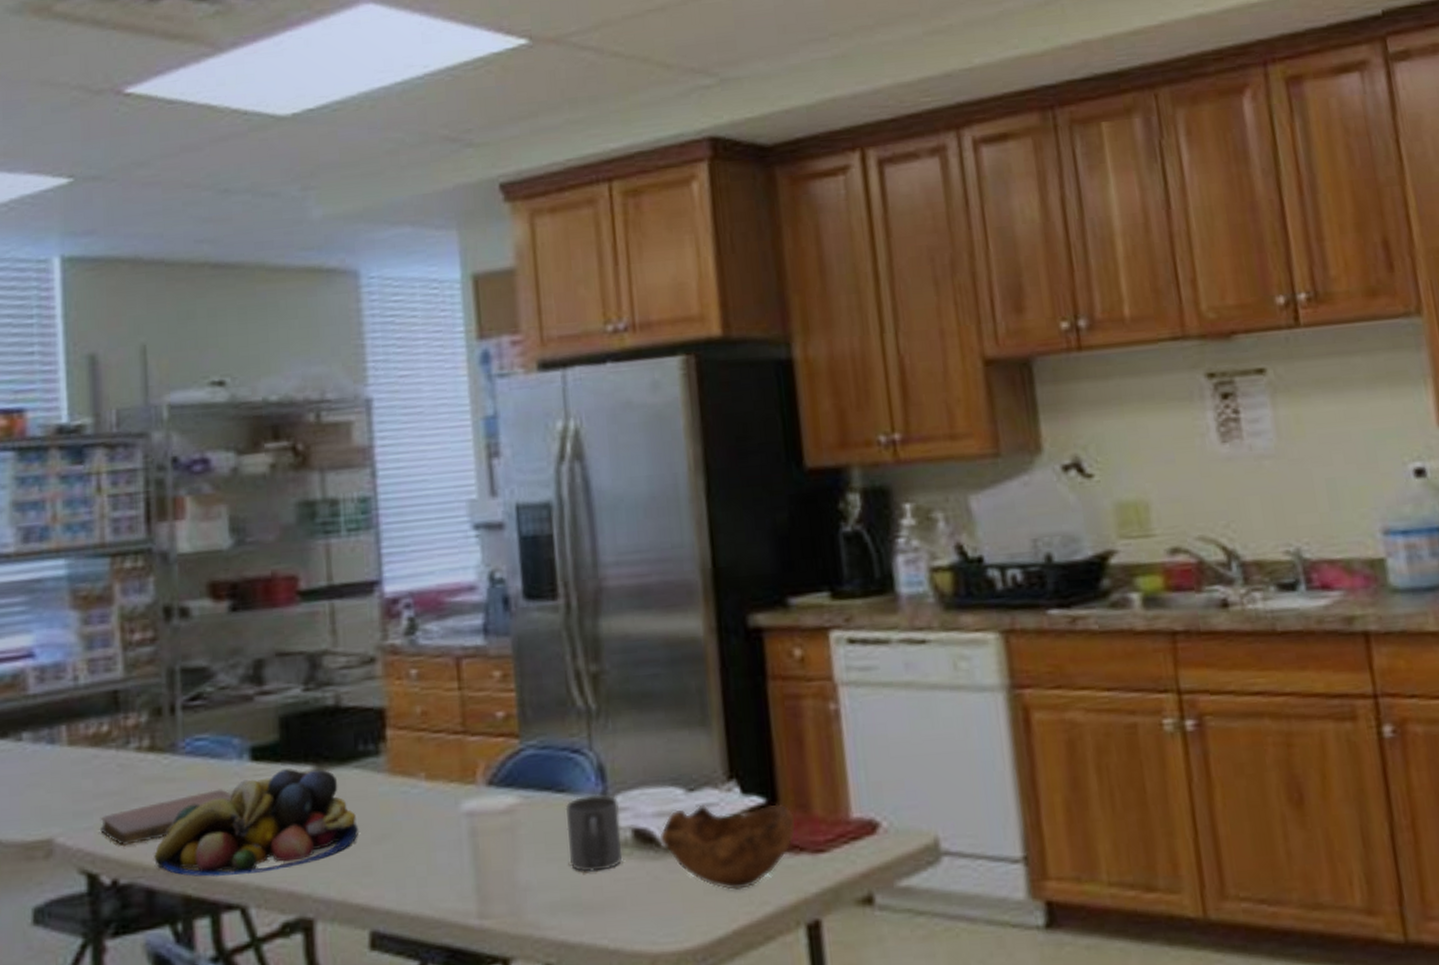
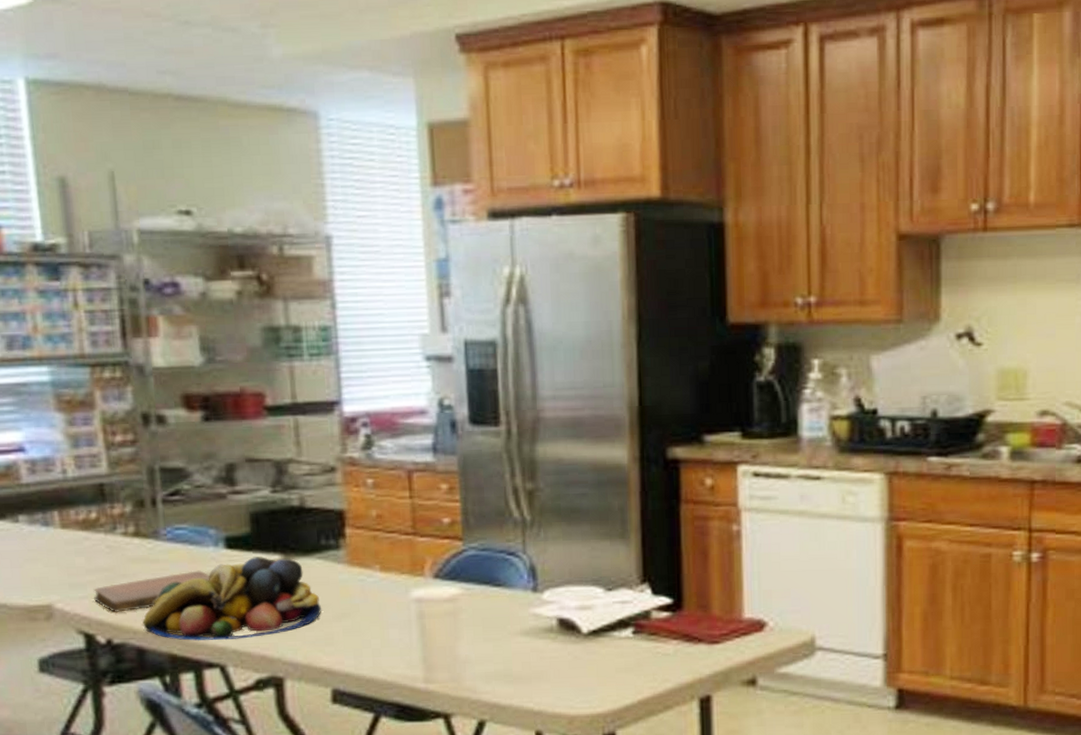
mug: present [565,794,623,872] -> none [501,589,548,651]
bowl: present [659,804,796,890] -> none [580,601,696,669]

